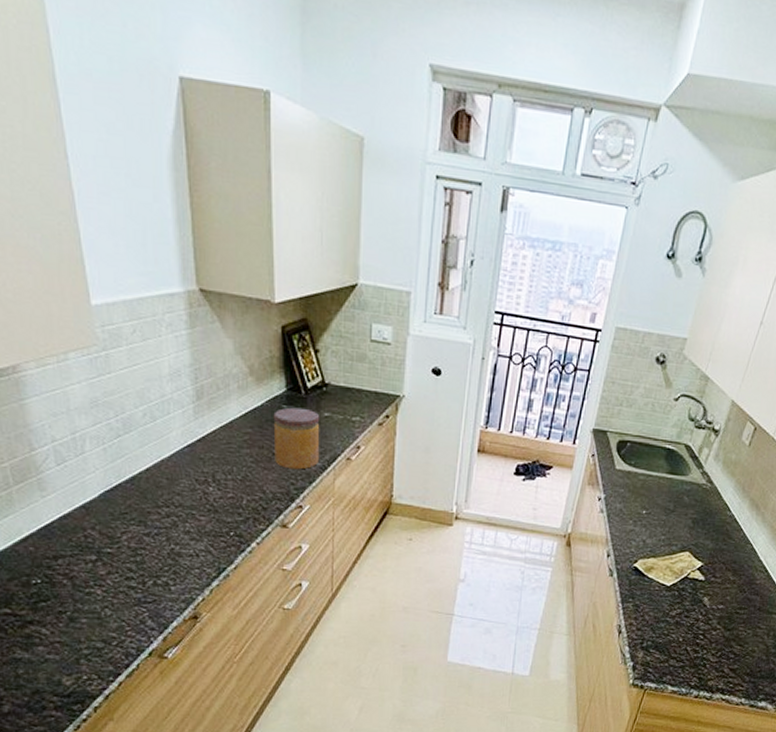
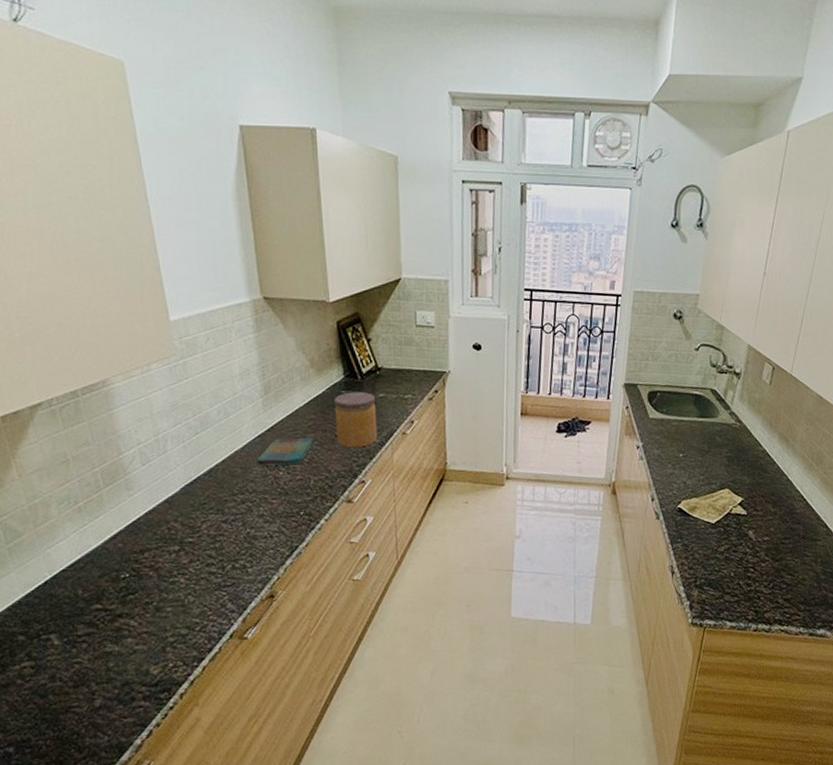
dish towel: none [184,450,249,482] -> present [256,437,315,466]

